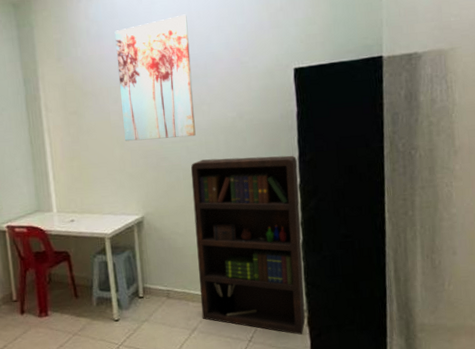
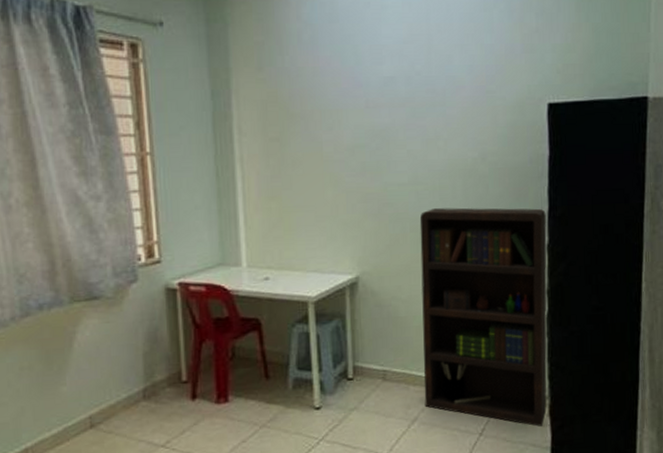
wall art: present [114,14,196,142] -> none [333,26,428,180]

